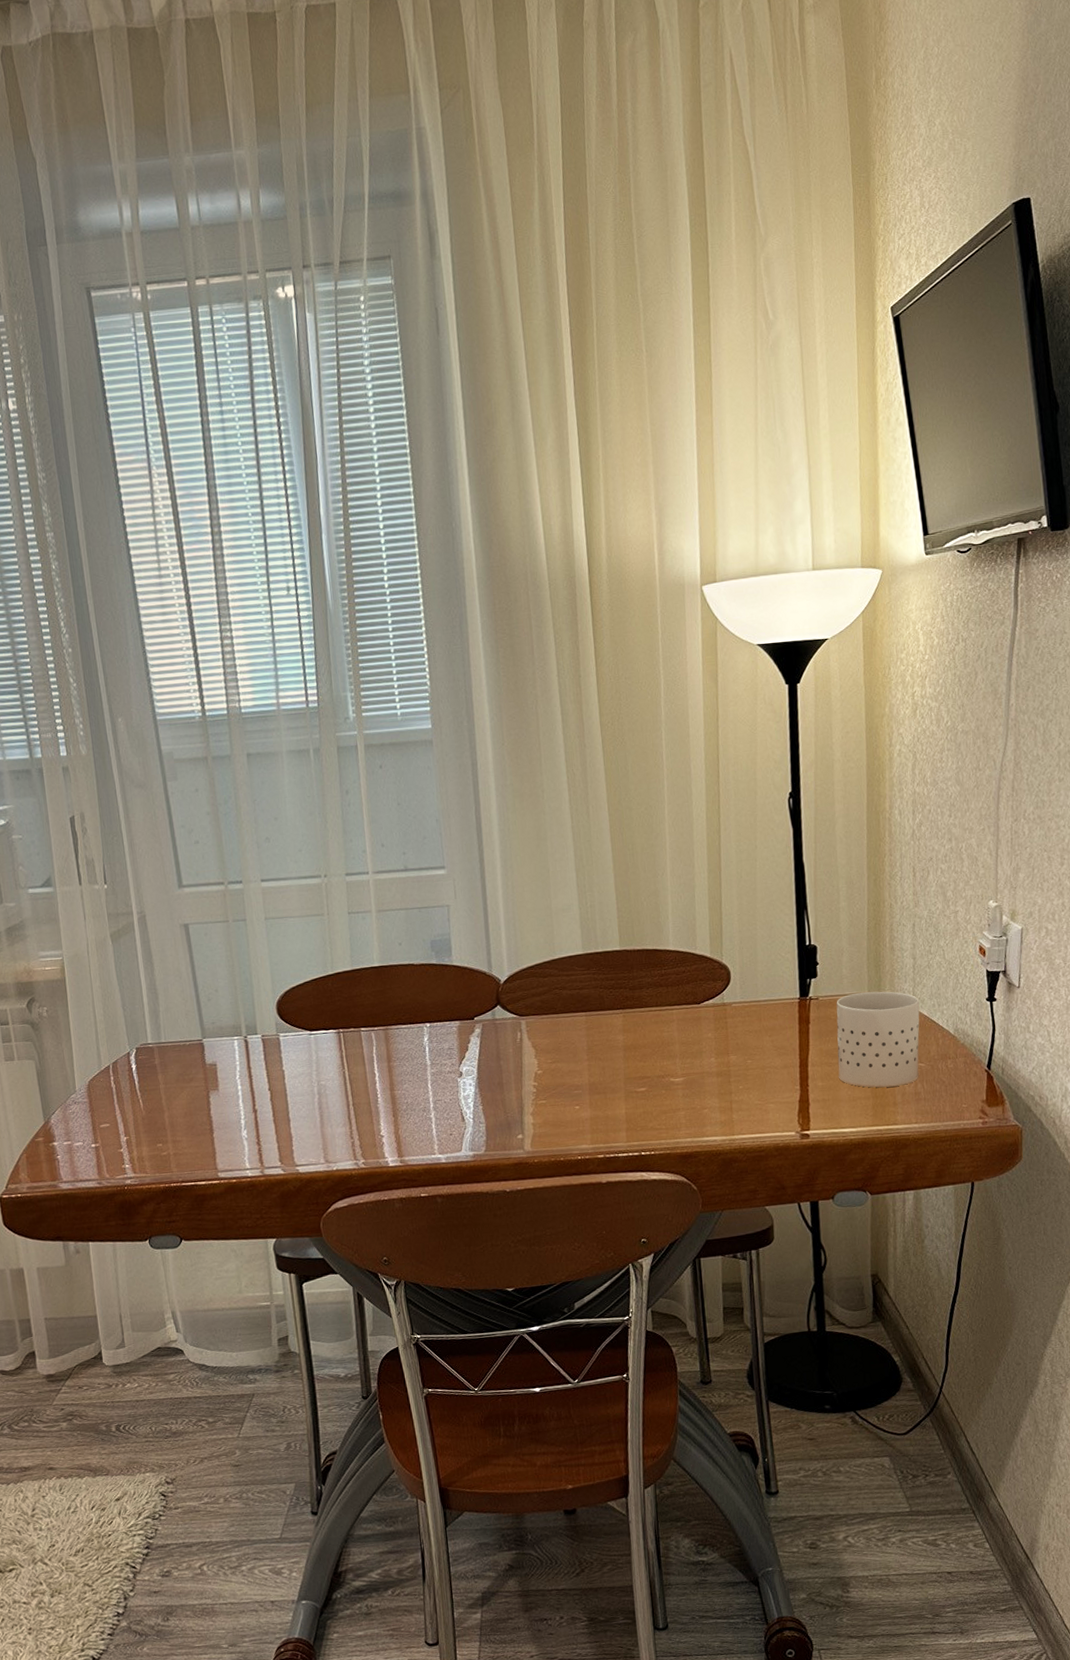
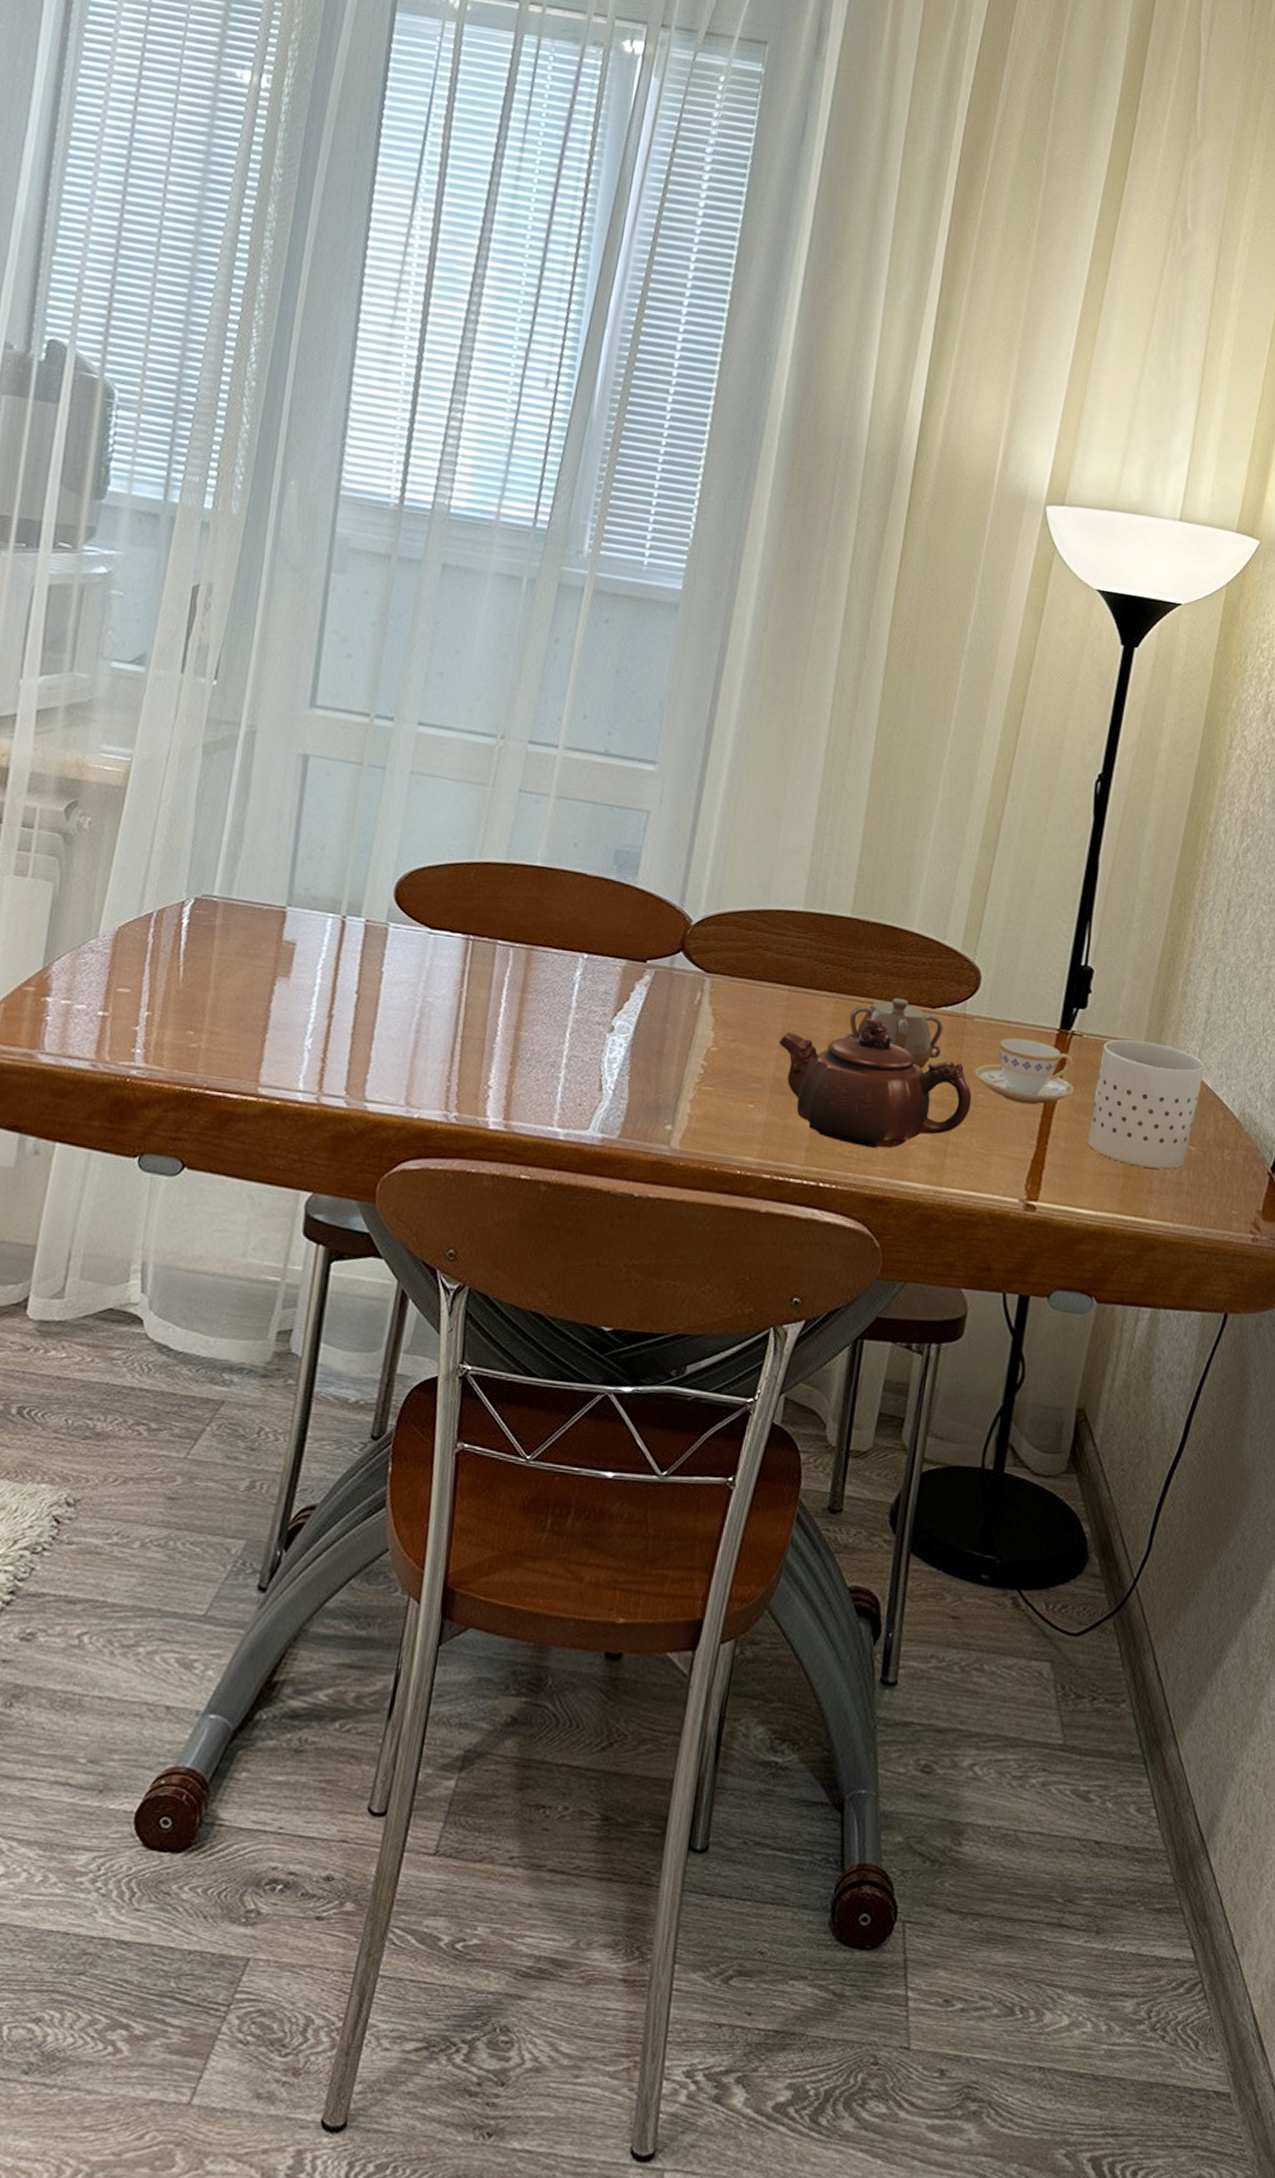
teapot: none [587,1022,744,1119] -> present [778,1018,972,1148]
sugar bowl: none [636,1002,712,1052] -> present [845,998,944,1069]
teacup: none [741,1010,820,1061] -> present [975,1037,1074,1105]

